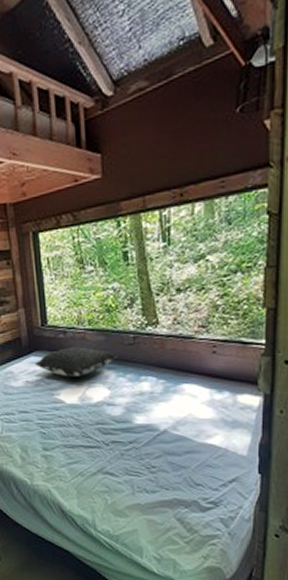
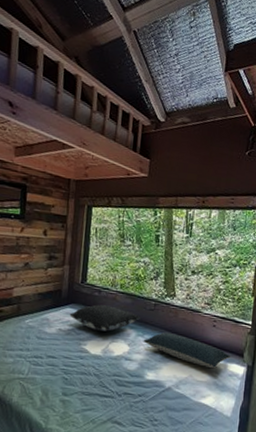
pillow: none [125,368,241,402] -> present [143,332,231,368]

